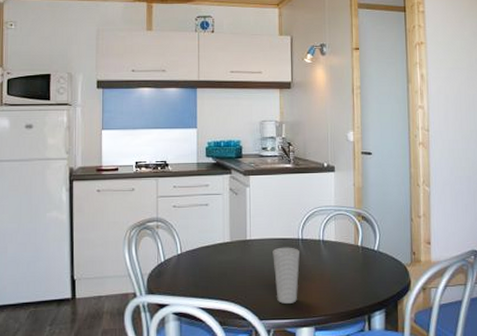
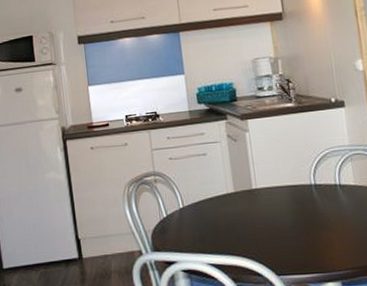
cup: present [272,247,300,304] -> none [283,194,318,257]

